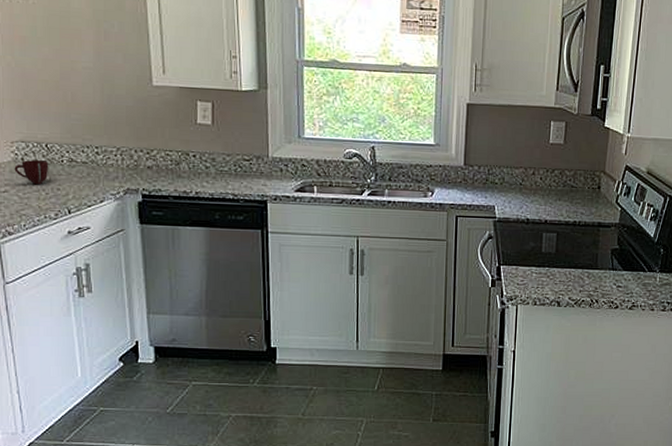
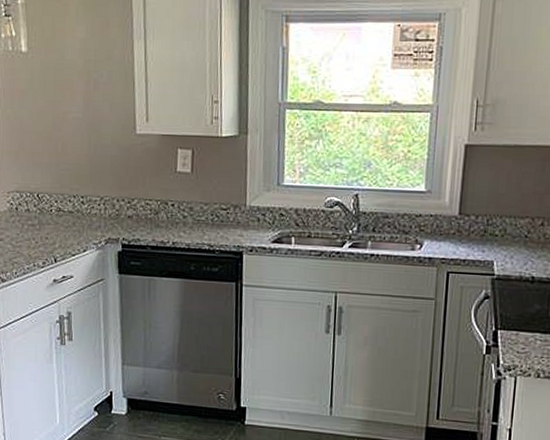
mug: present [14,160,49,185] -> none [9,209,40,234]

